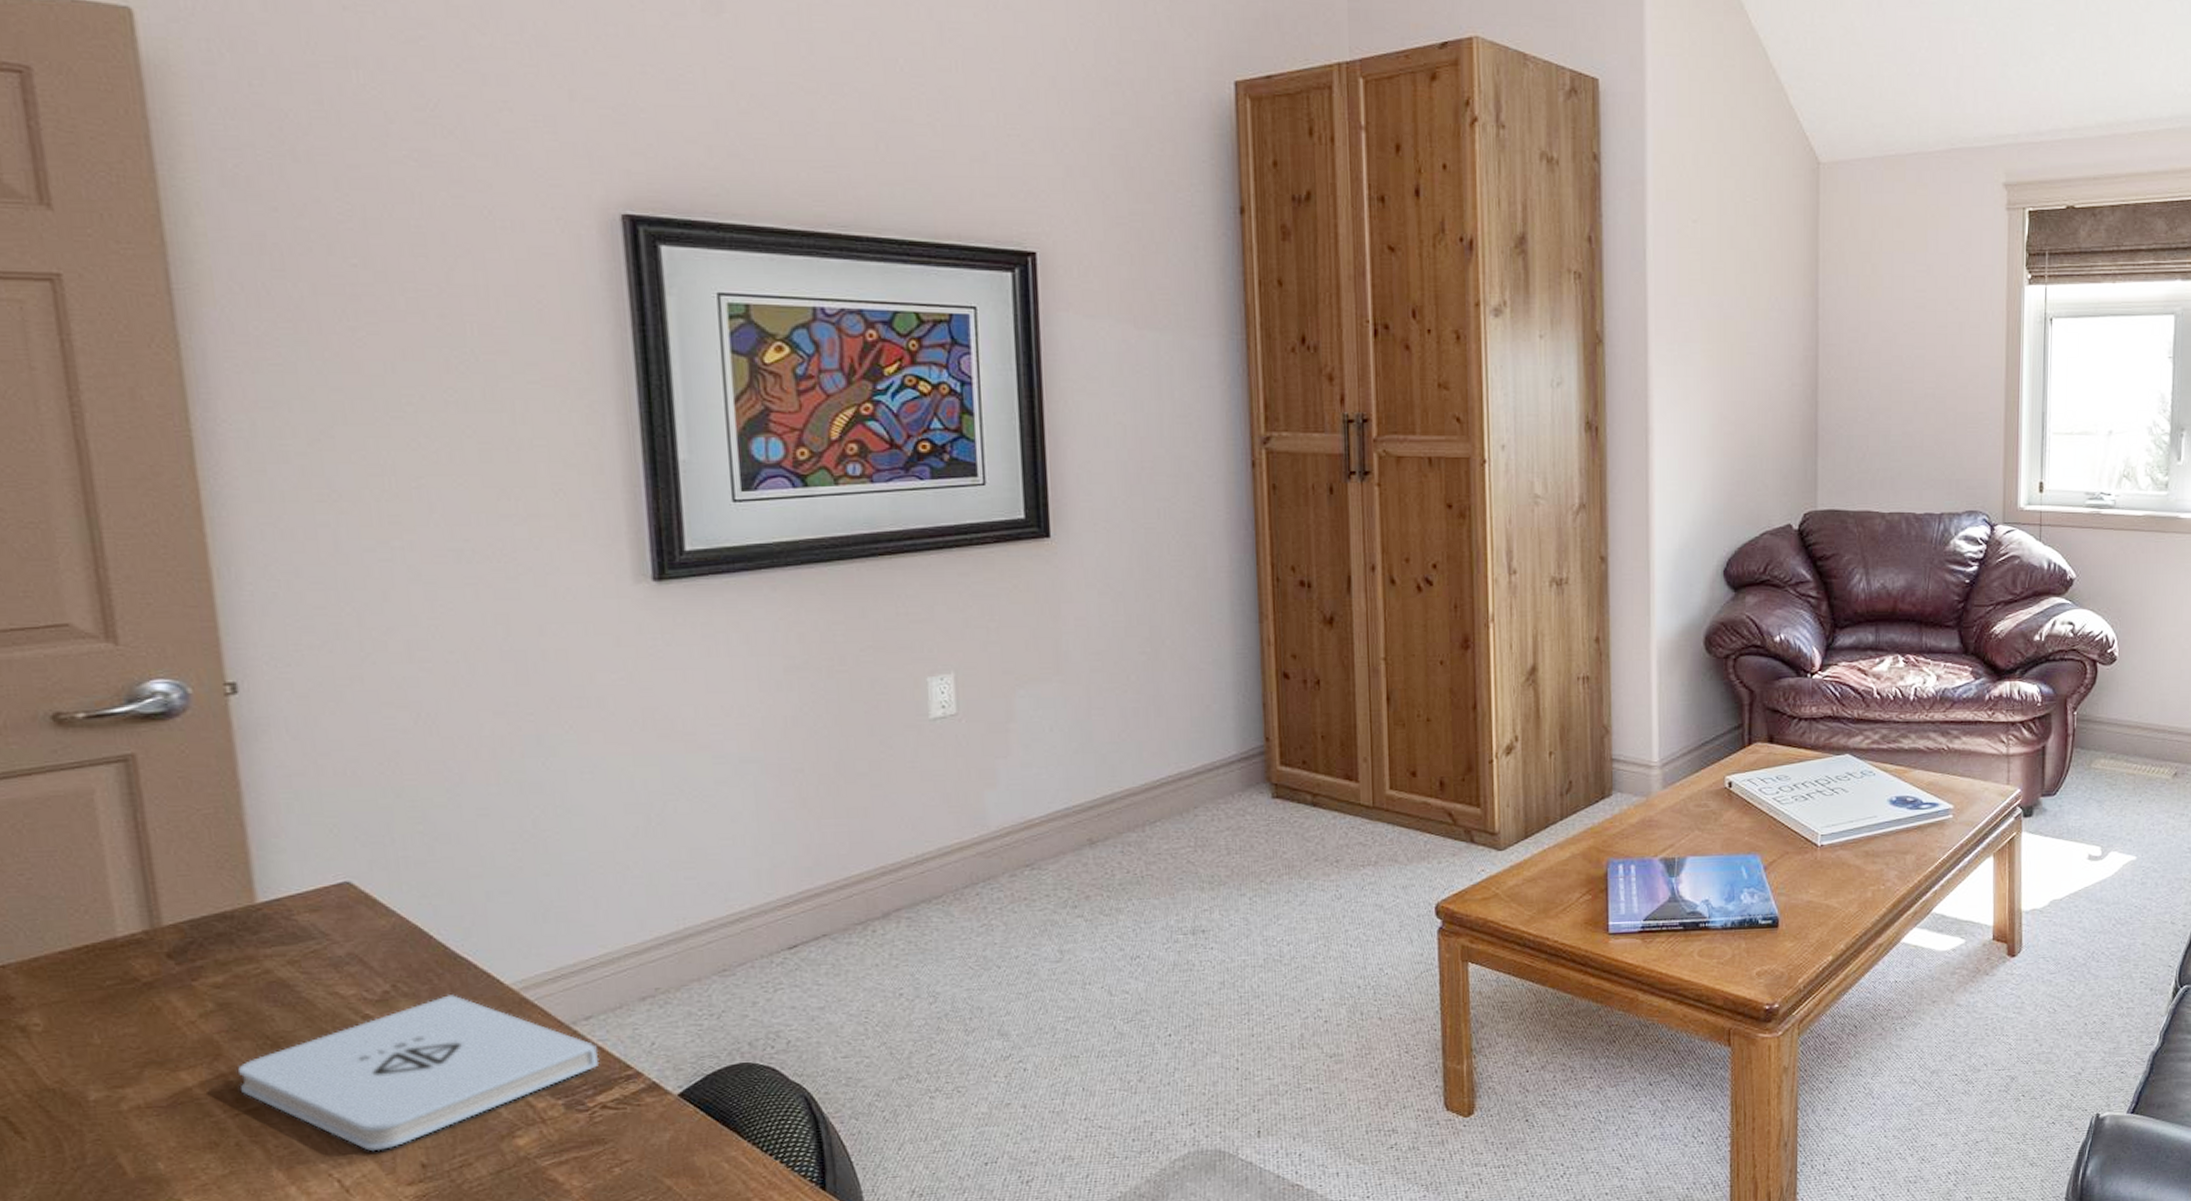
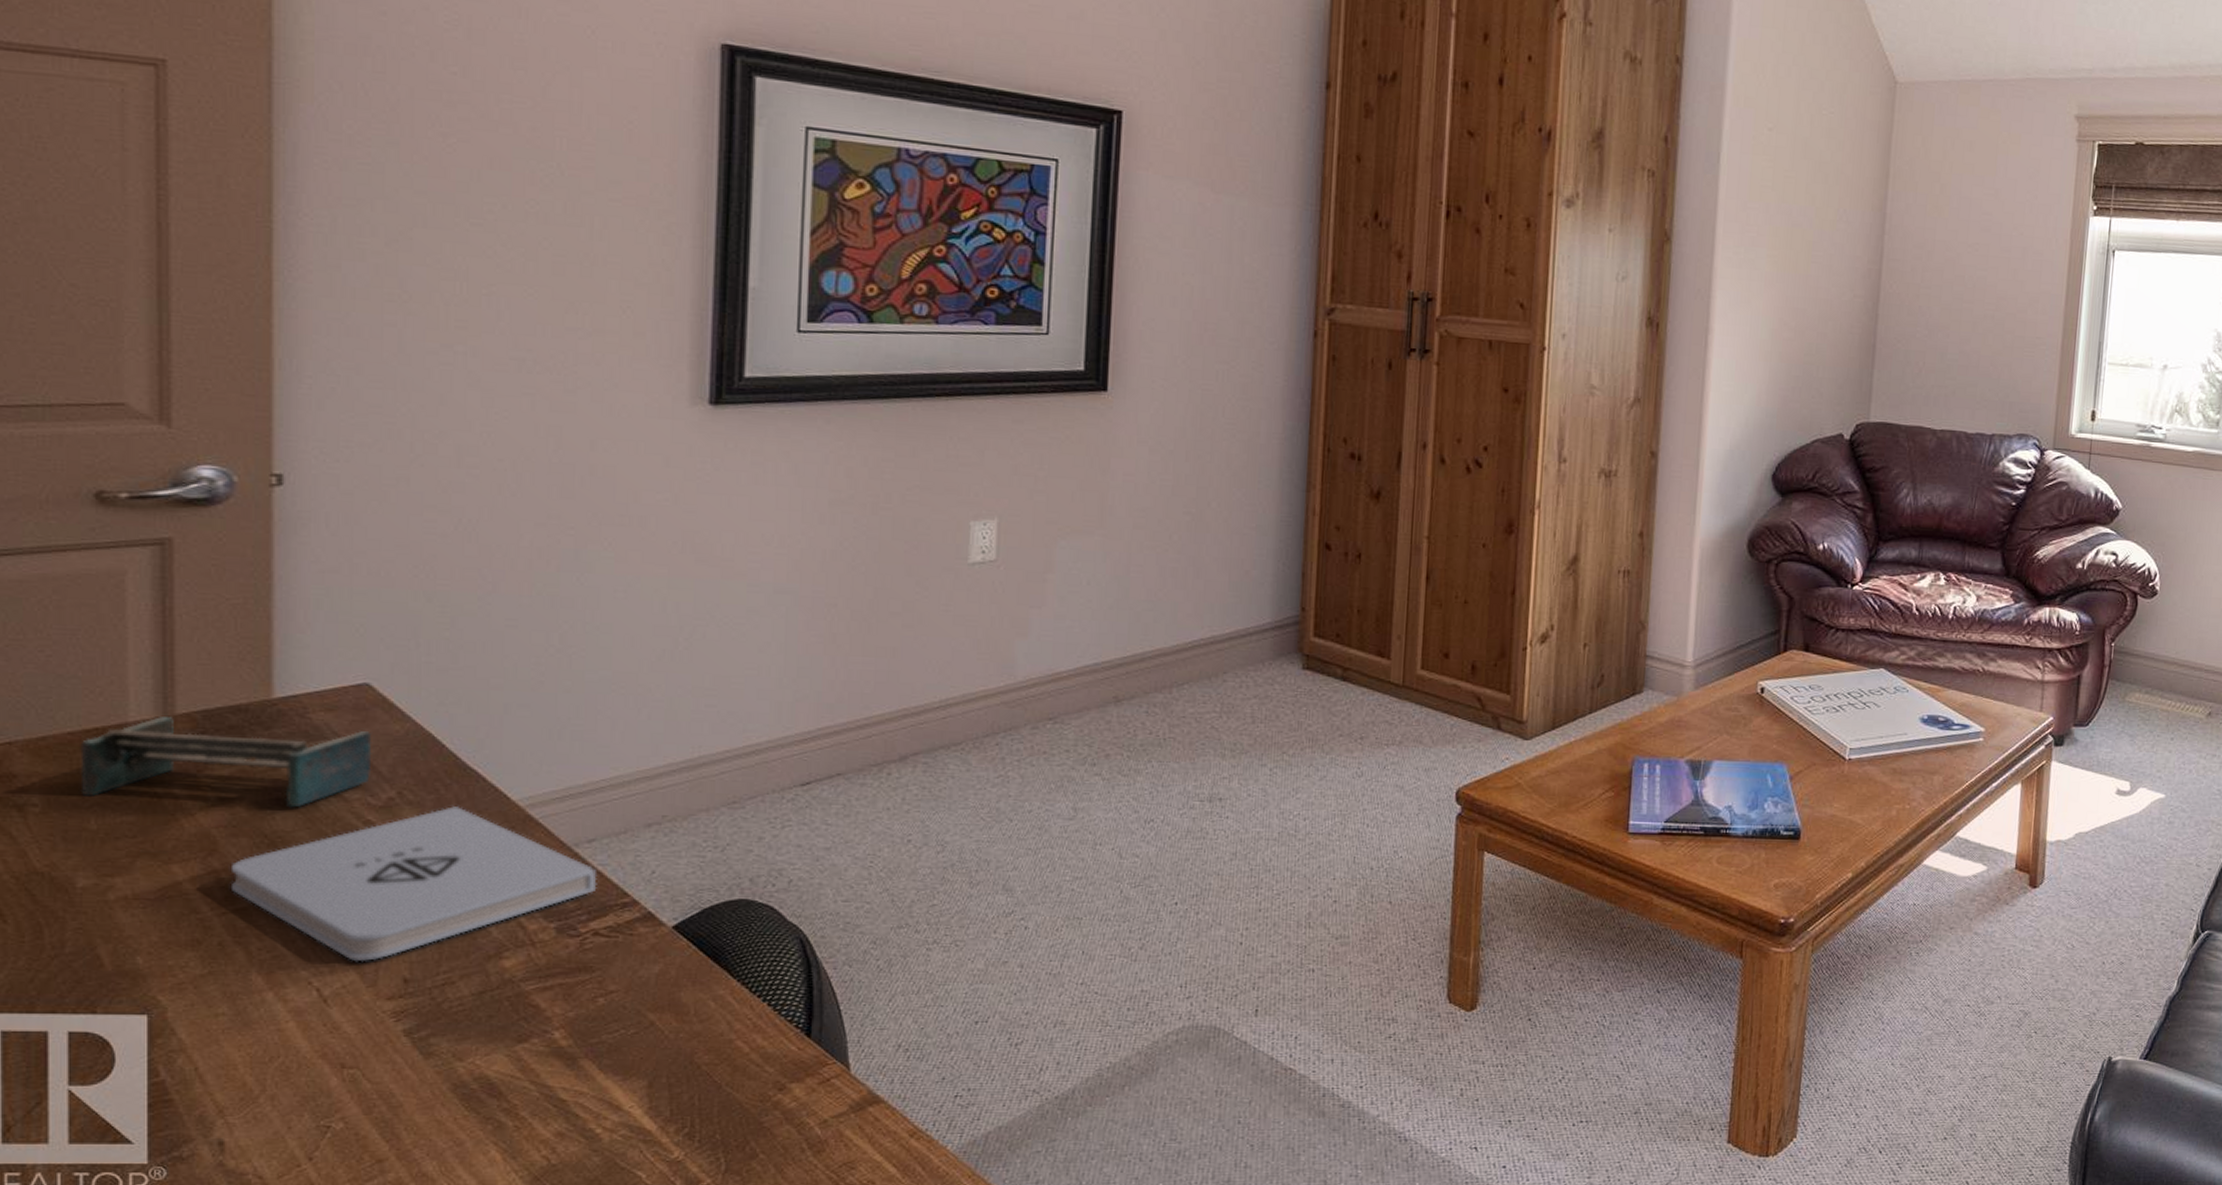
shelf: none [72,929,364,1012] -> present [80,717,372,808]

